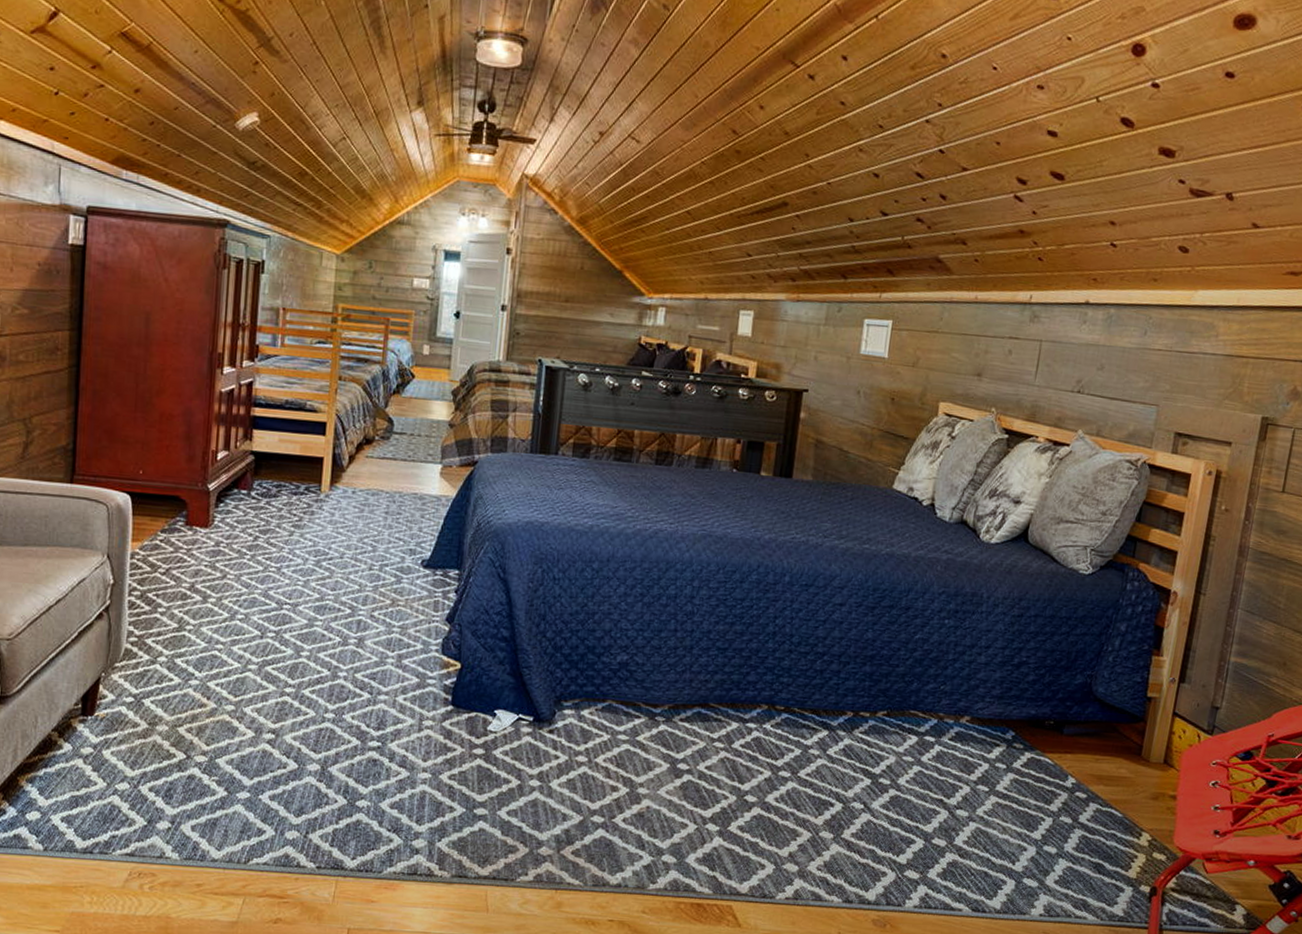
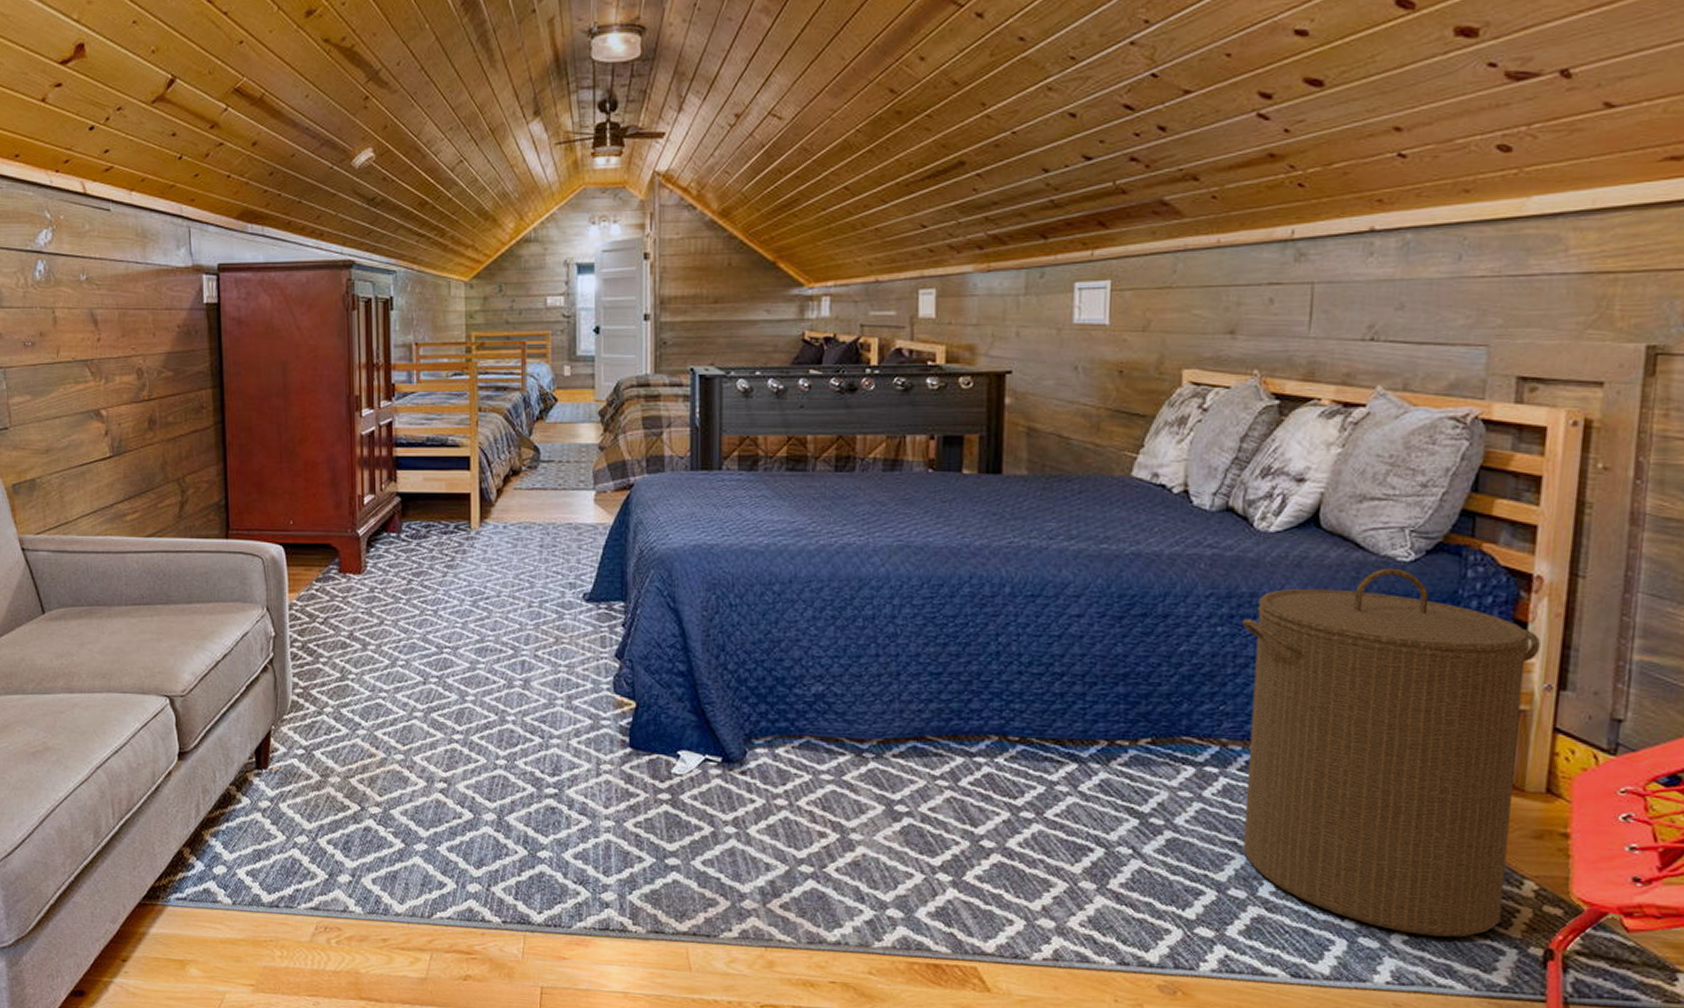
laundry hamper: none [947,578,1171,878] -> present [1242,568,1540,937]

